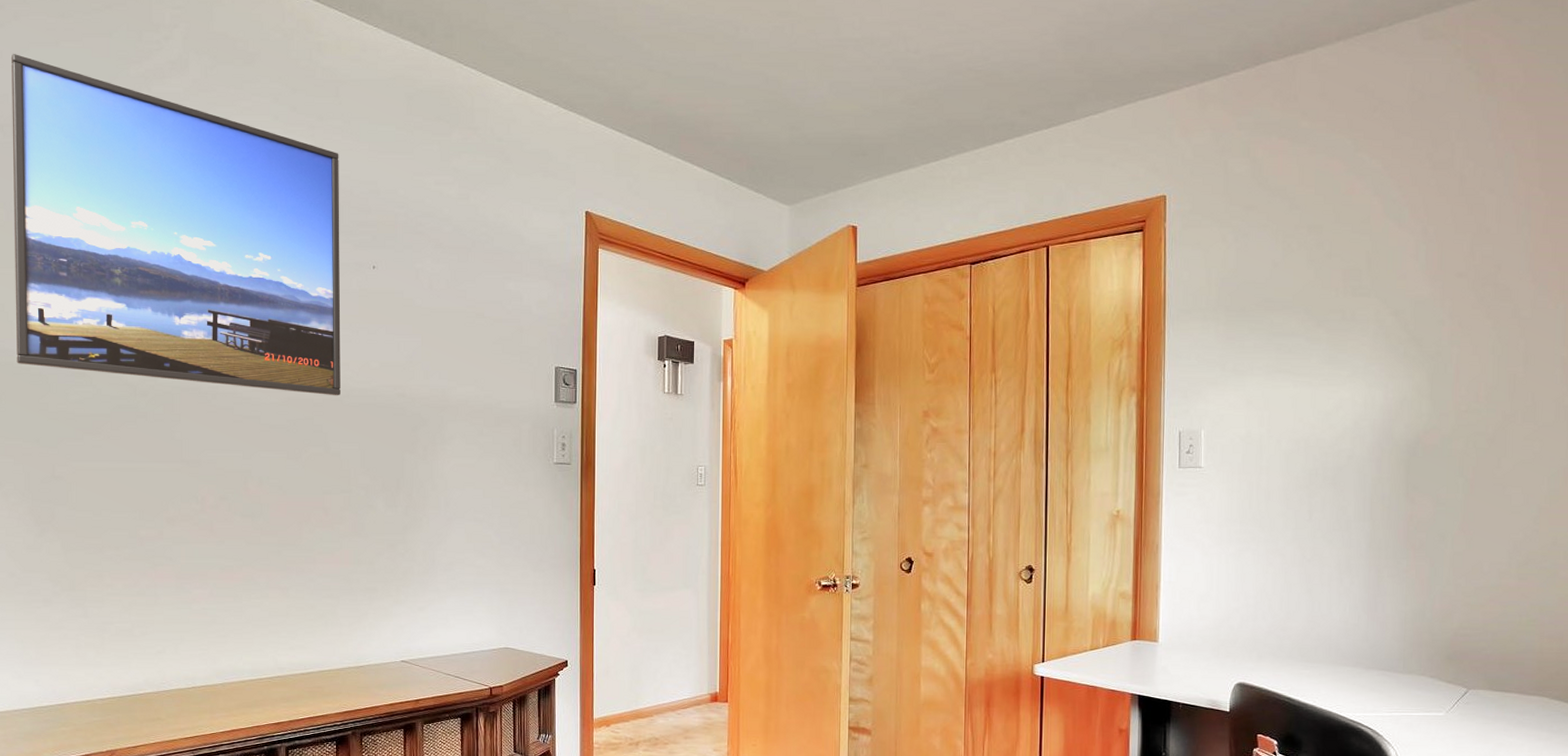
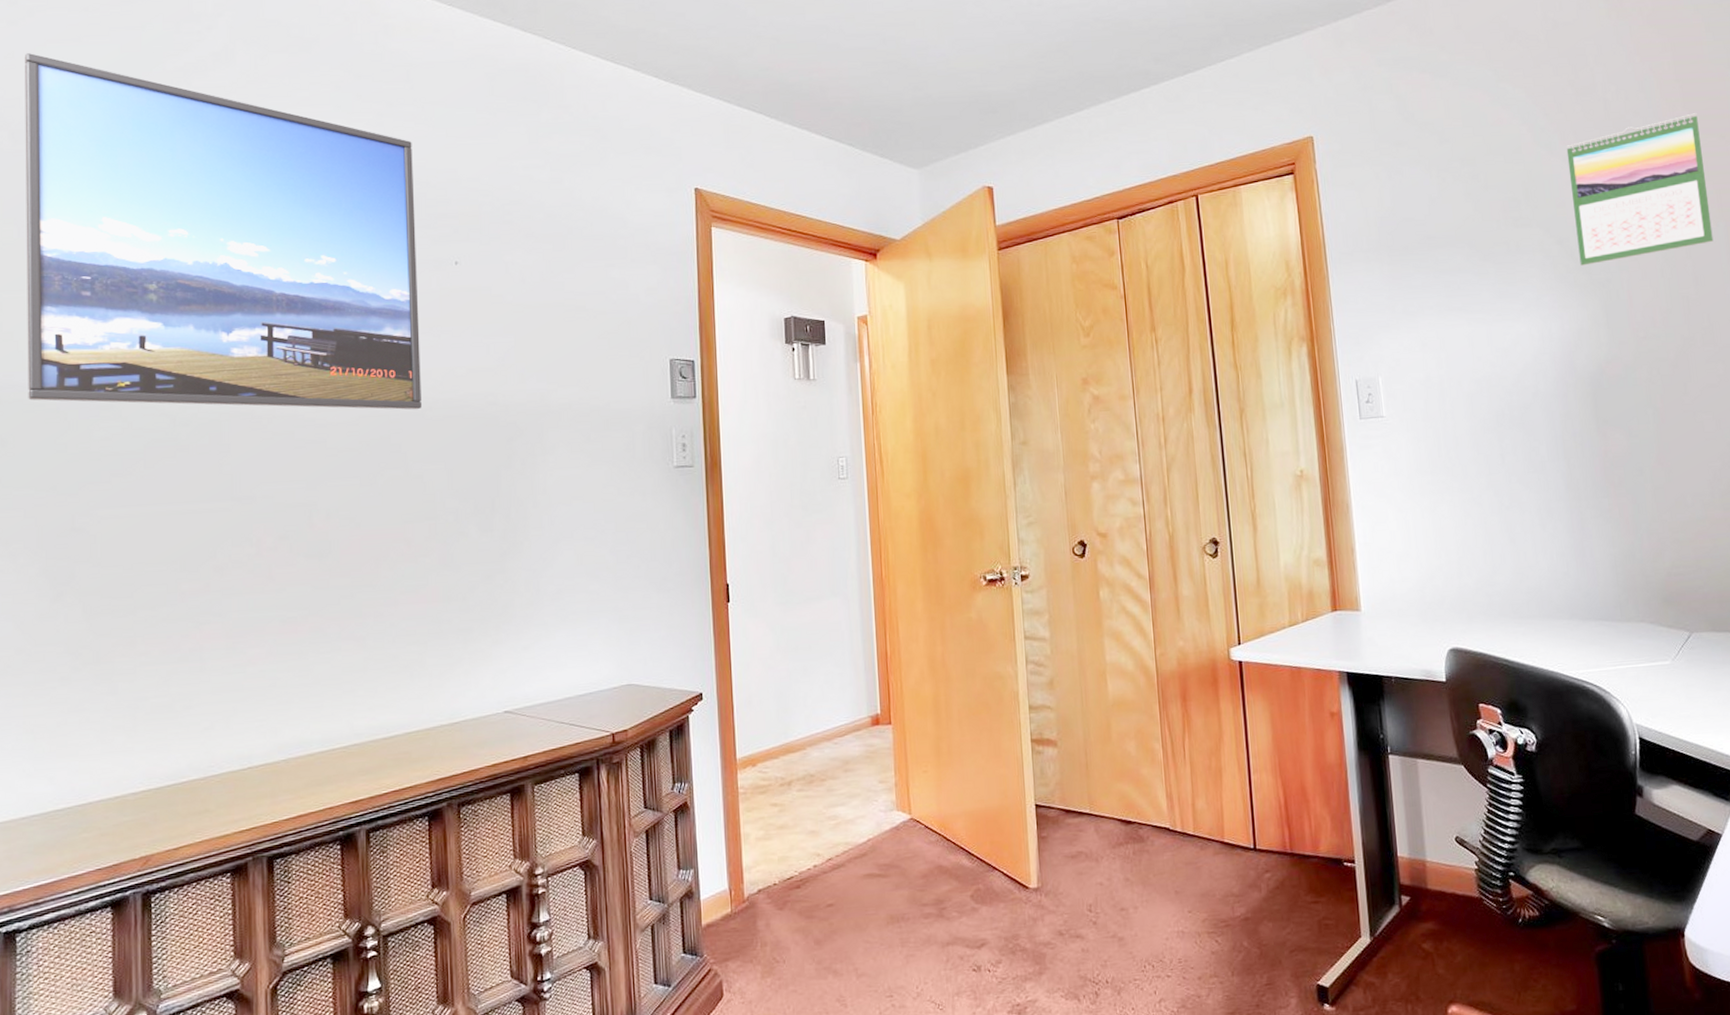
calendar: none [1412,194,1553,338] -> present [1566,113,1714,266]

